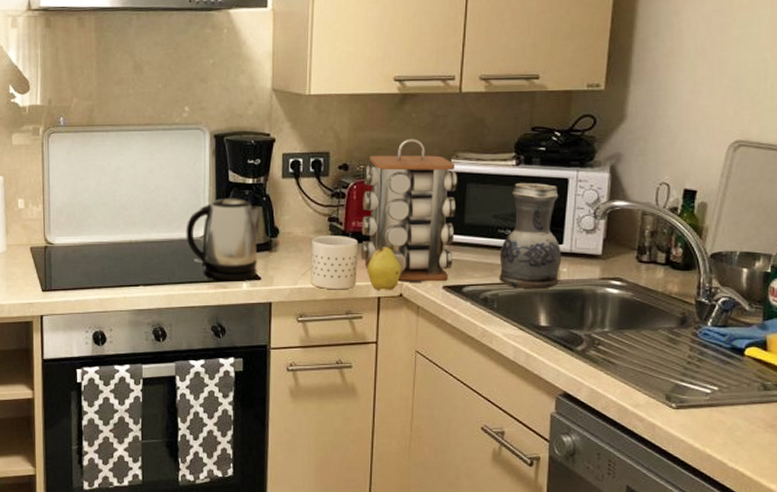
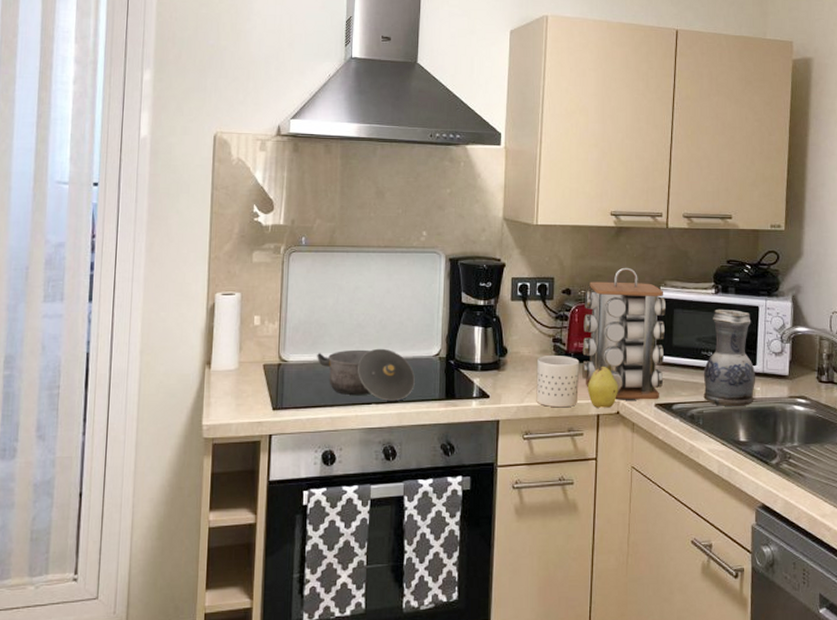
cooking pot: none [82,230,182,283] -> present [317,348,415,401]
kettle: present [186,198,260,281] -> none [419,319,491,399]

